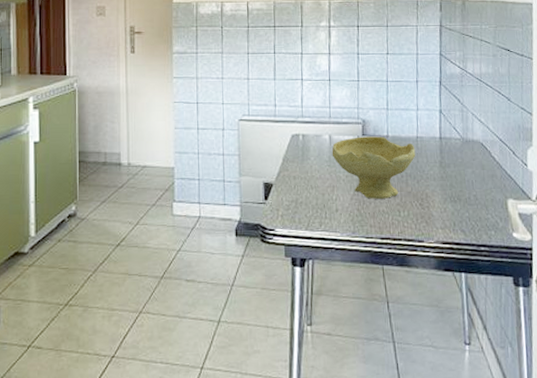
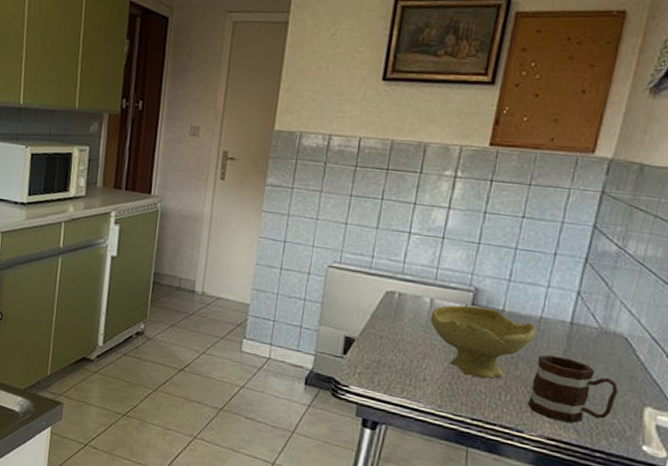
mug: none [421,168,486,226] -> present [528,354,618,423]

